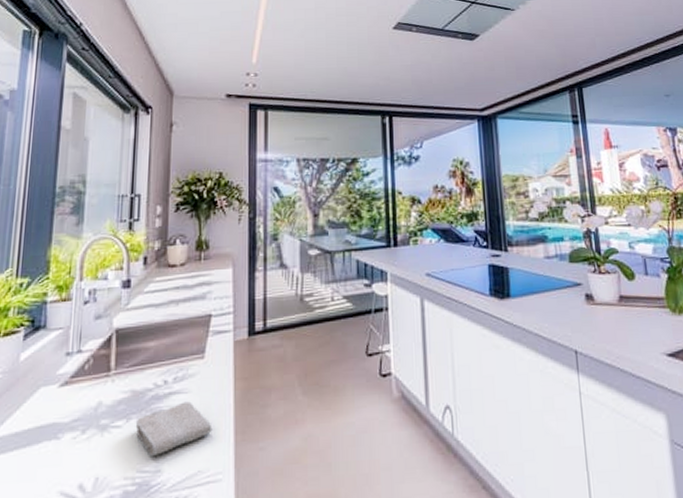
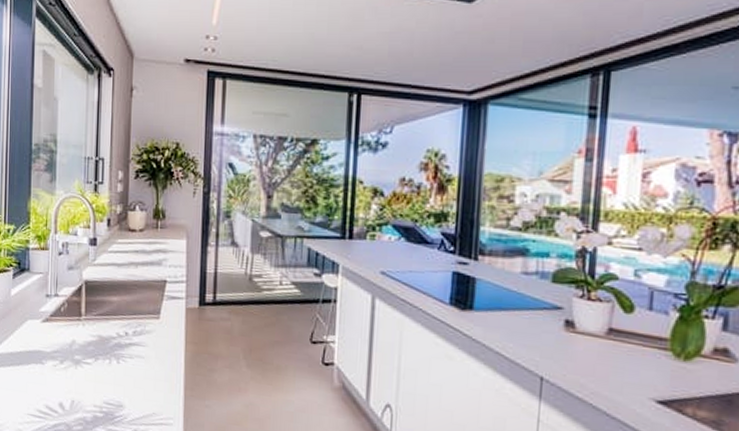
washcloth: present [135,401,213,456] -> none [102,353,166,393]

